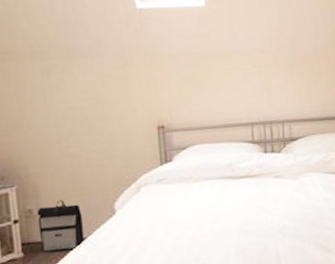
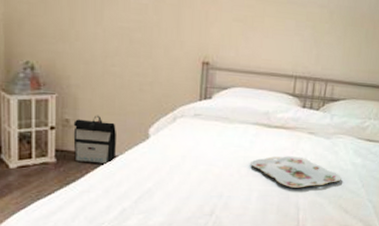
serving tray: none [222,202,317,237] -> present [251,156,342,188]

